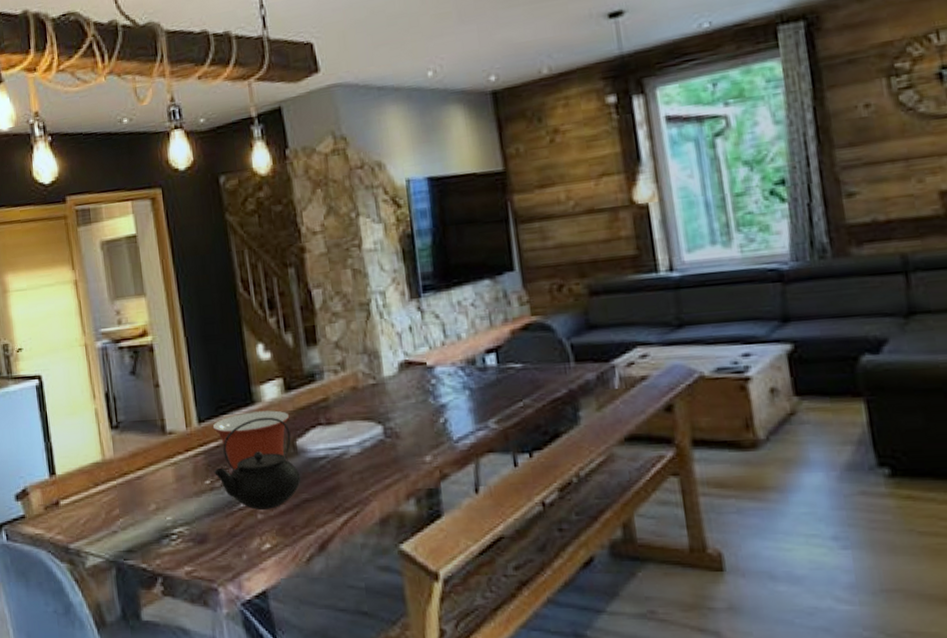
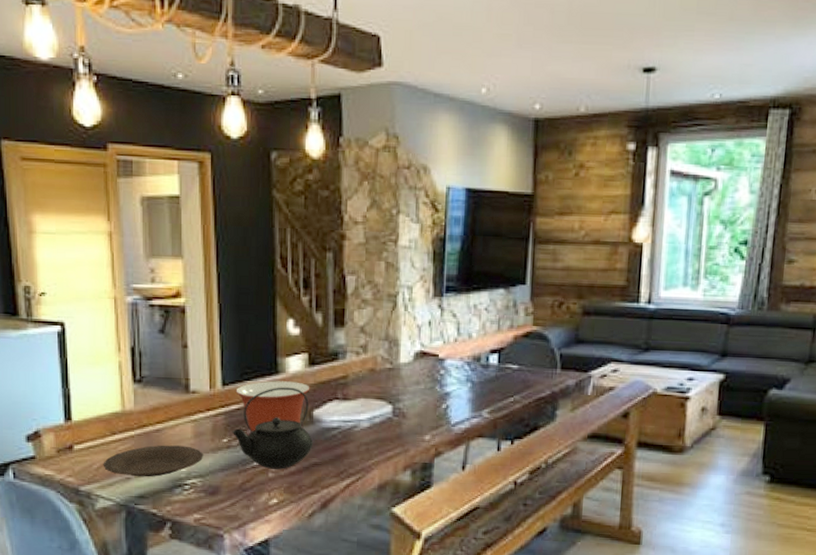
plate: none [89,491,187,530] -> present [103,445,203,477]

